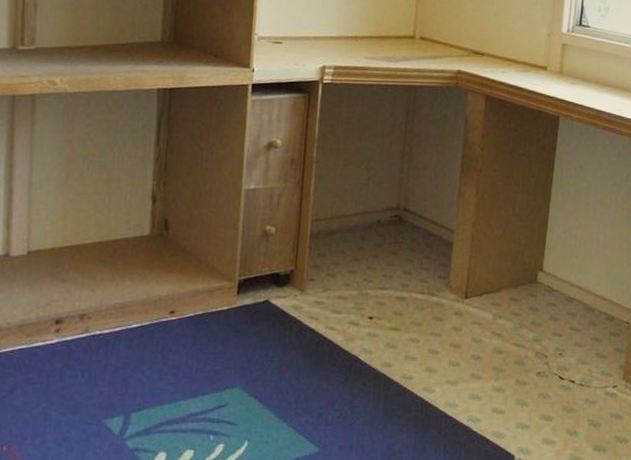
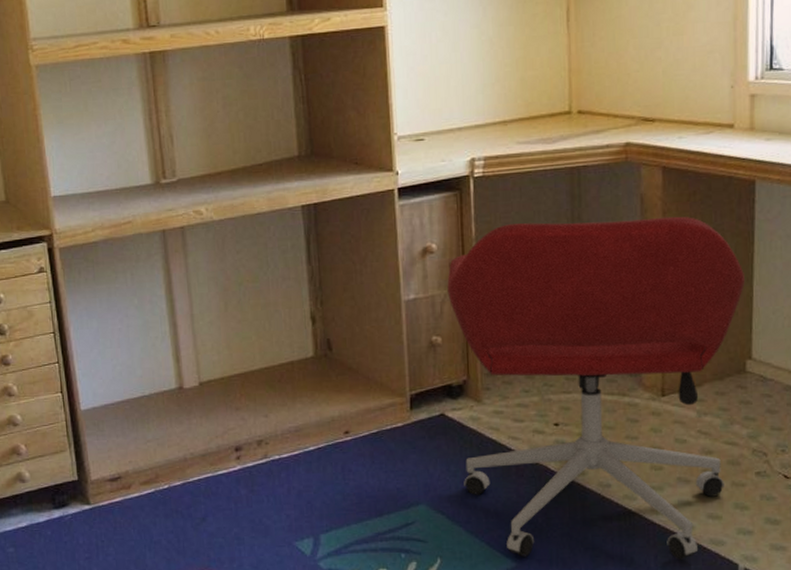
office chair: none [279,129,544,450] -> present [447,216,745,560]

